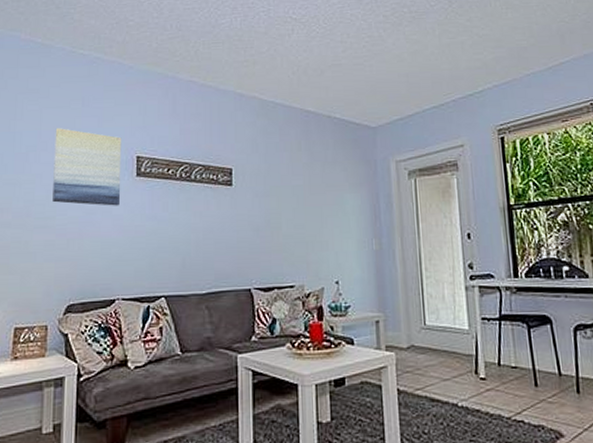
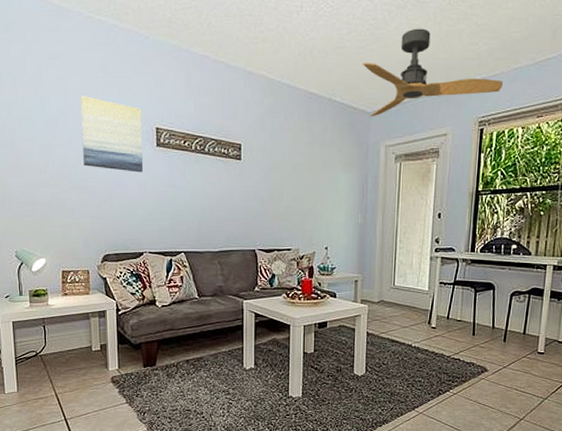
ceiling fan: none [362,42,517,132] -> present [363,28,503,117]

